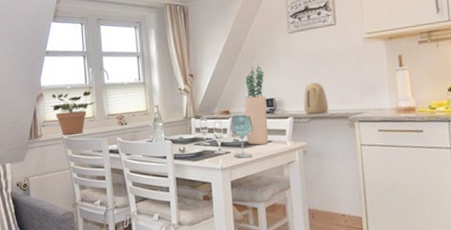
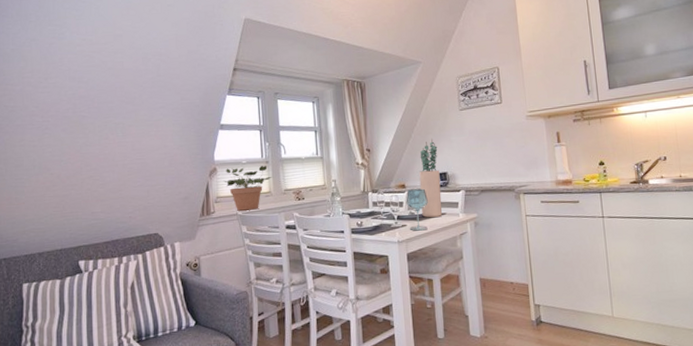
kettle: present [303,82,329,114] -> none [473,156,497,187]

